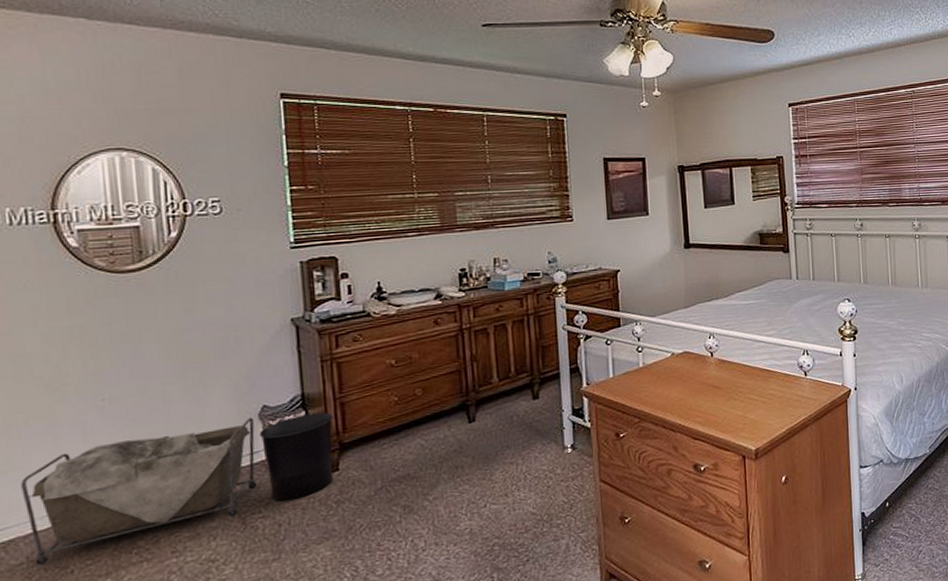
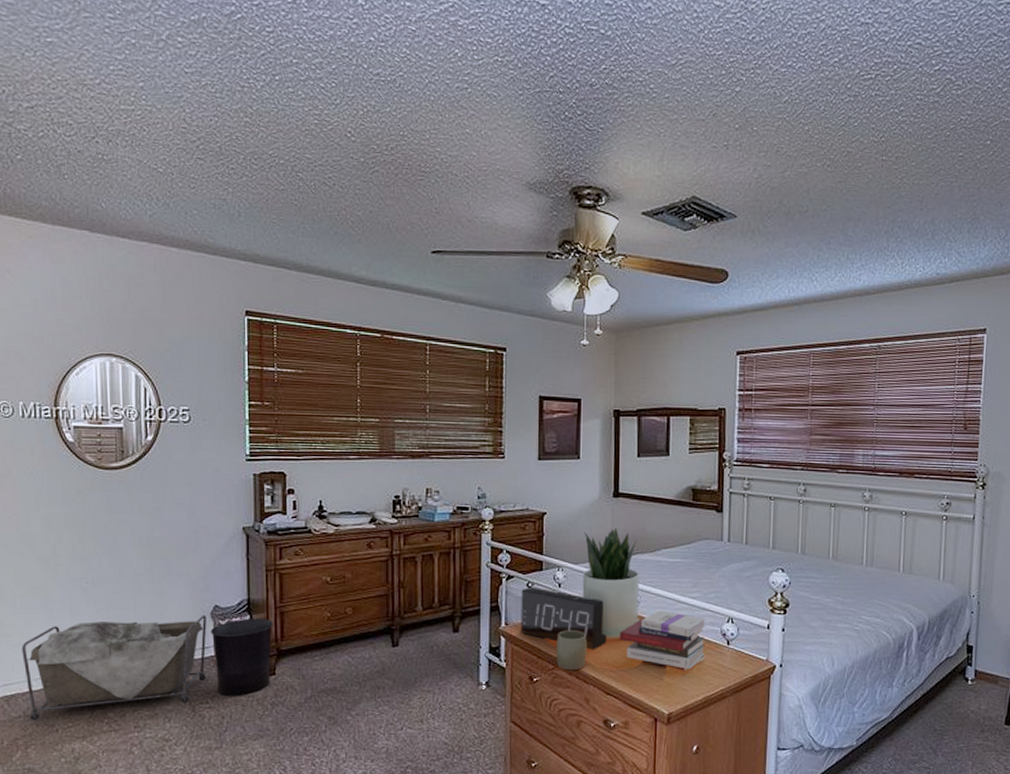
alarm clock: none [600,343,690,399] -> present [521,587,607,650]
mug: none [640,381,672,422] -> present [556,630,587,670]
planter: none [659,278,721,386] -> present [583,528,640,639]
books: none [701,351,785,407] -> present [619,610,706,671]

